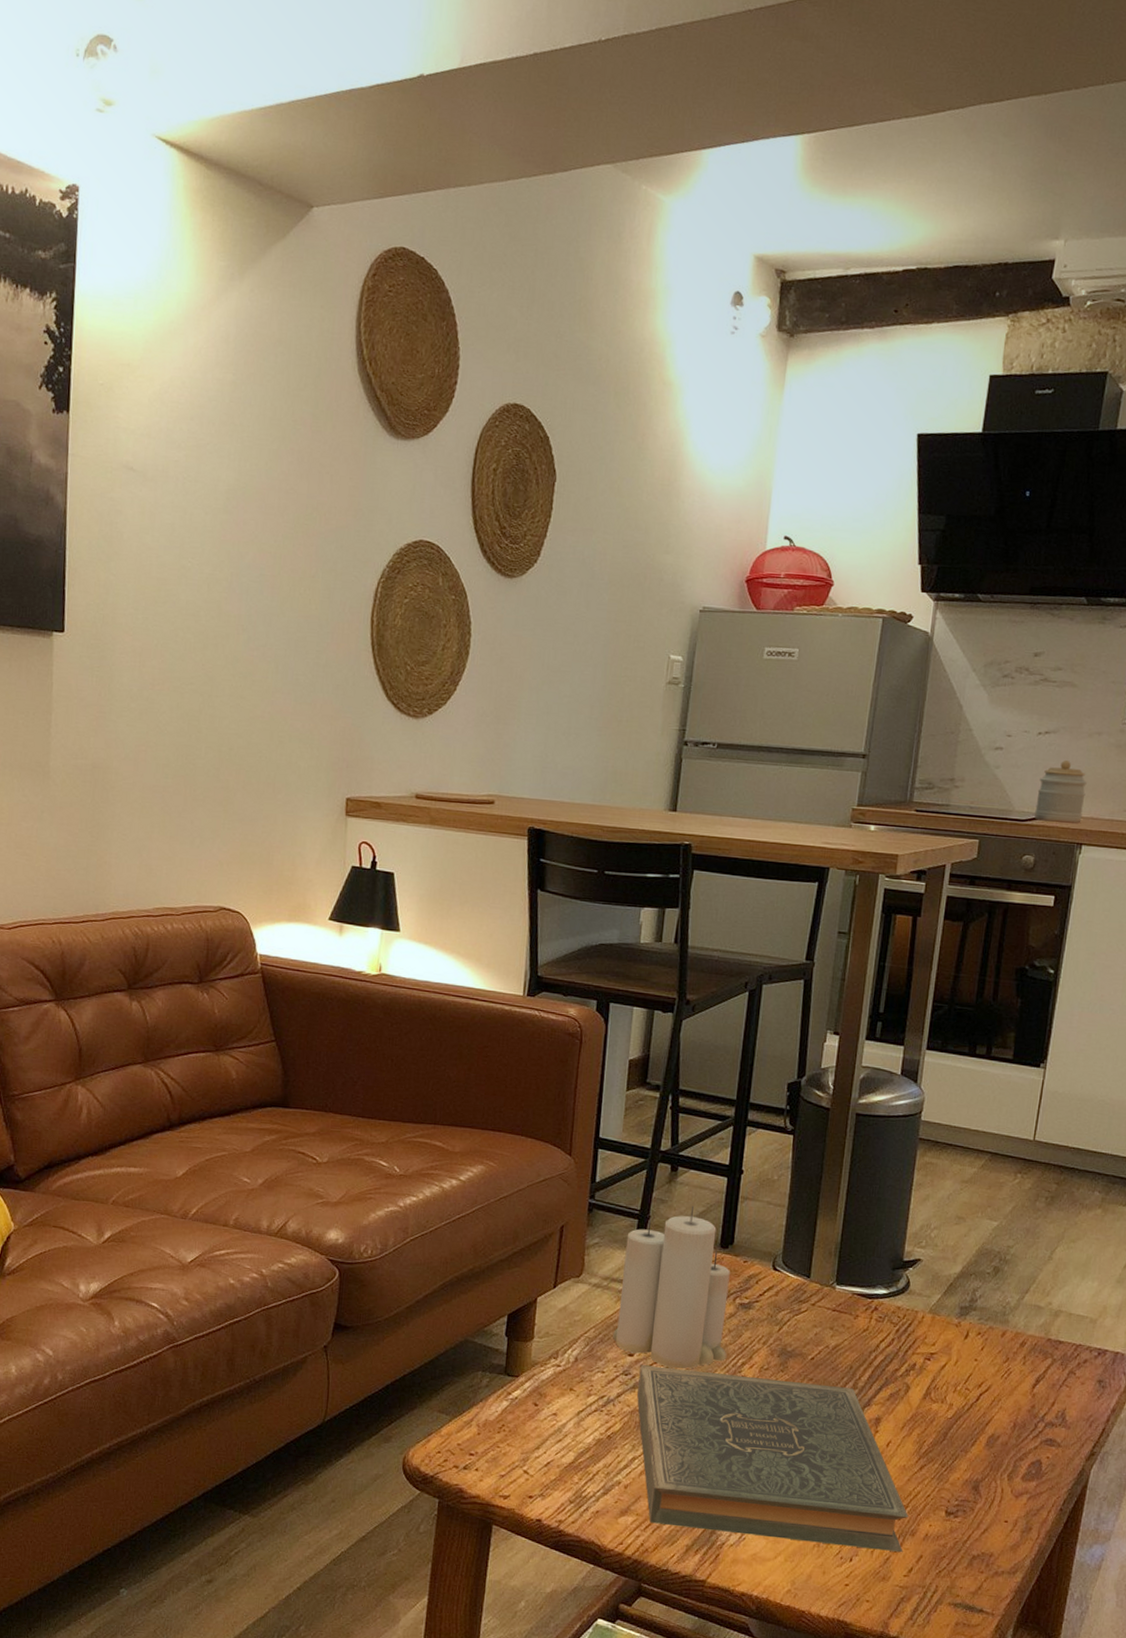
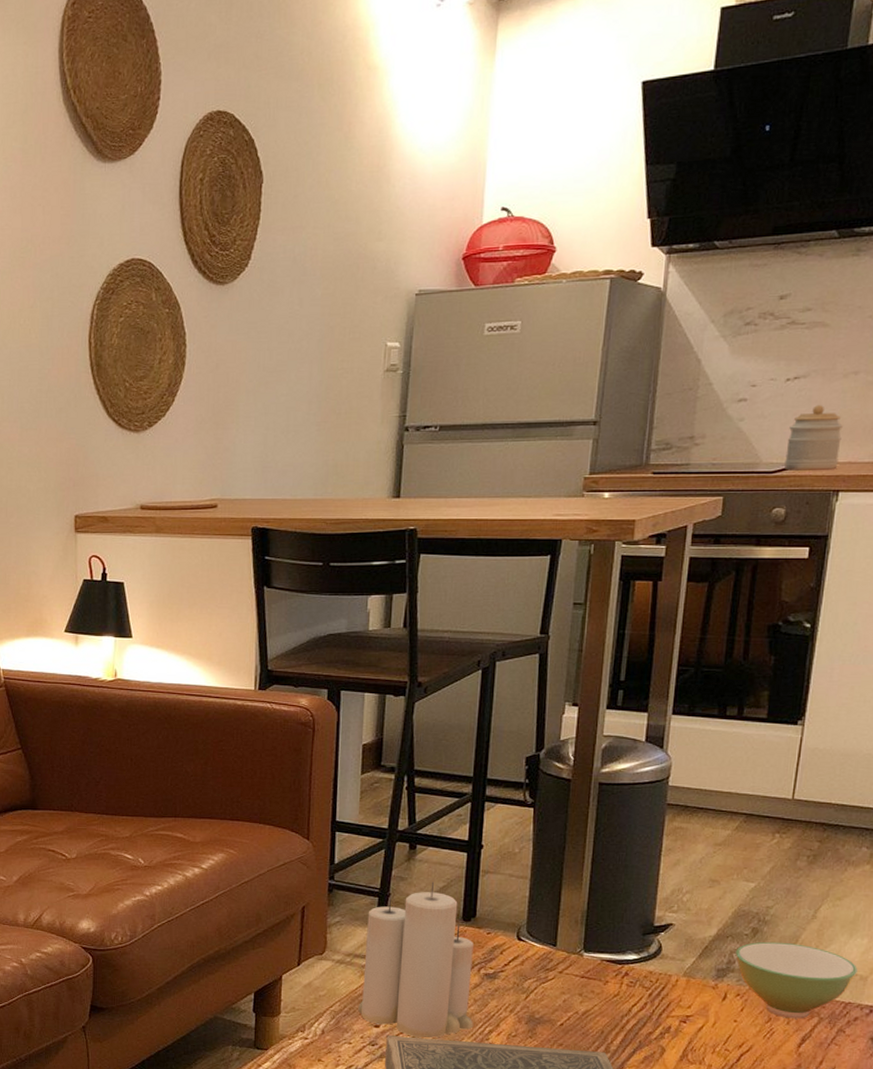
bowl: none [977,1280,1088,1360] -> present [735,941,858,1019]

